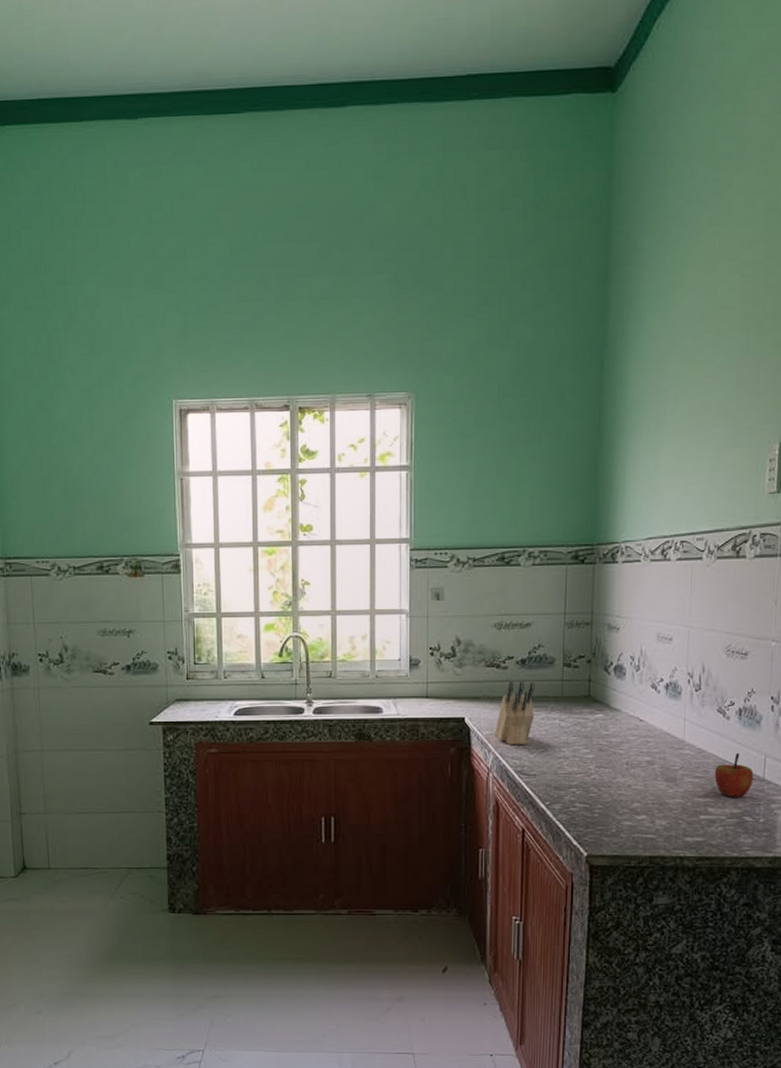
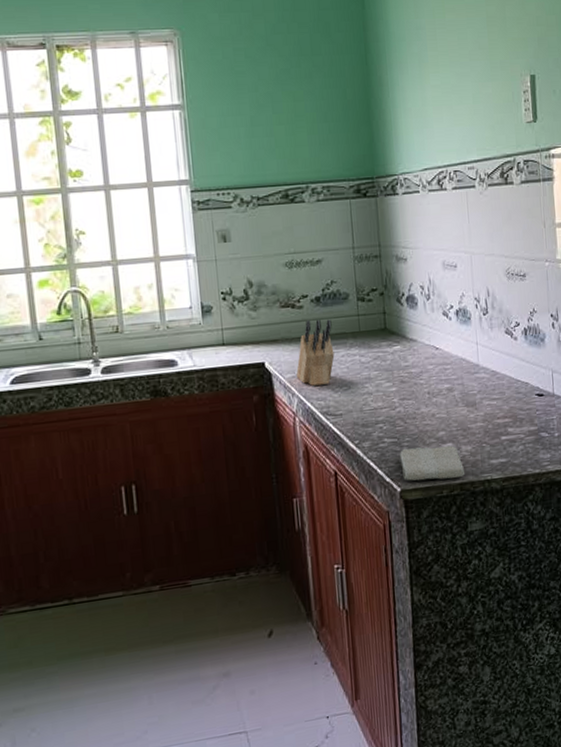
washcloth: none [590,815,657,851] -> present [400,445,466,481]
apple: present [714,753,754,797] -> none [509,372,545,416]

